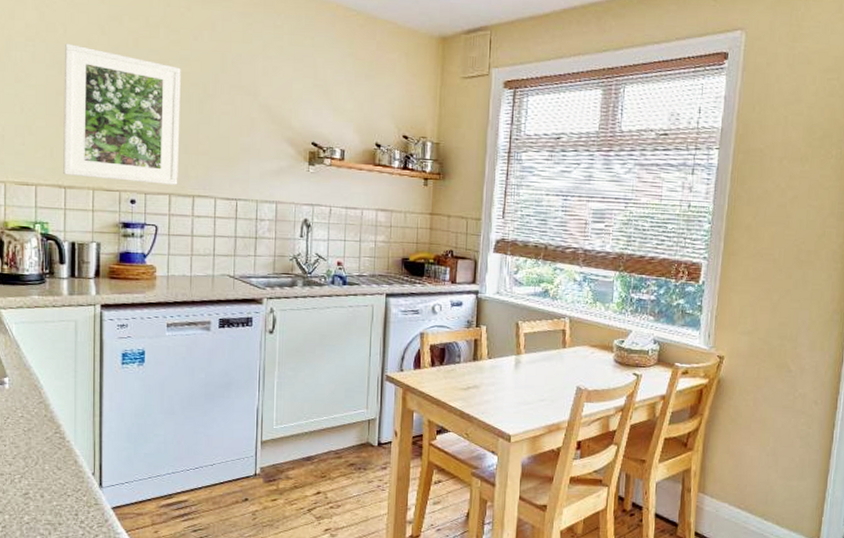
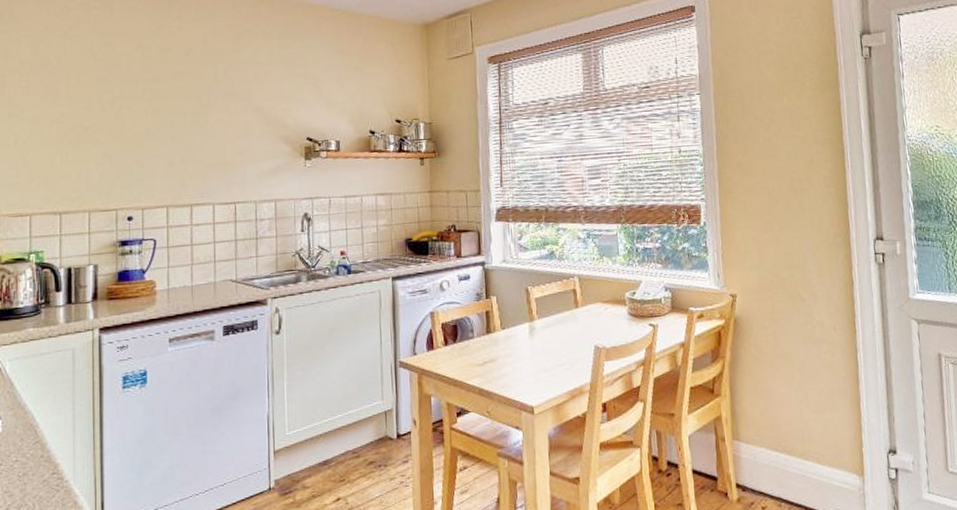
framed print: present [63,43,181,185] -> none [58,73,176,201]

